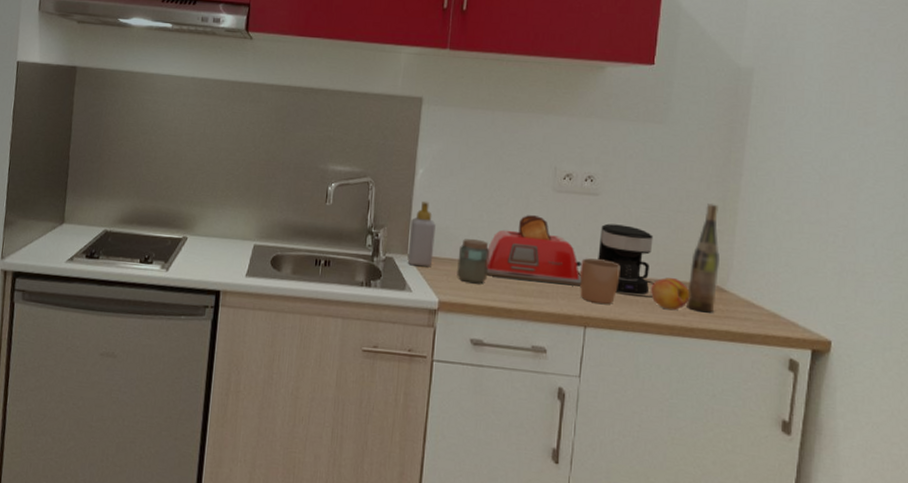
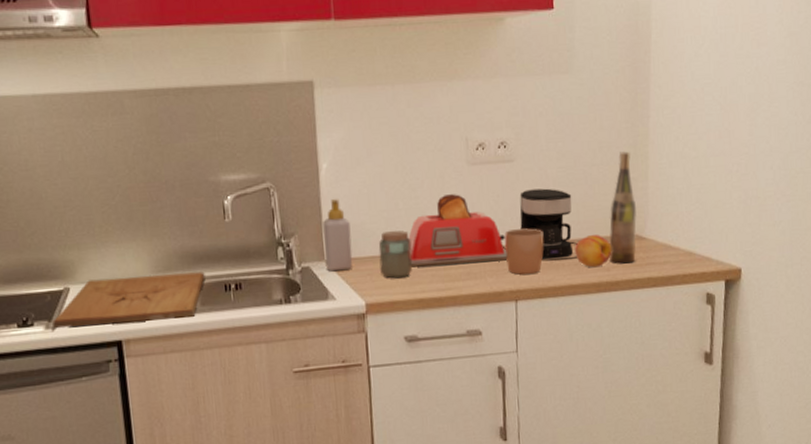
cutting board: none [167,234,301,283] -> present [52,272,205,329]

